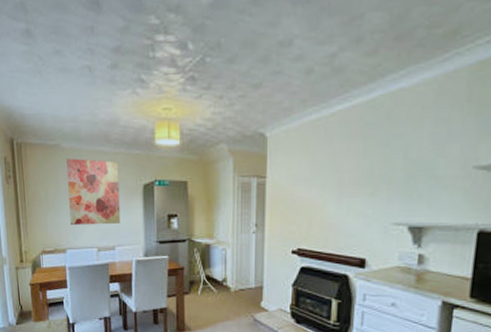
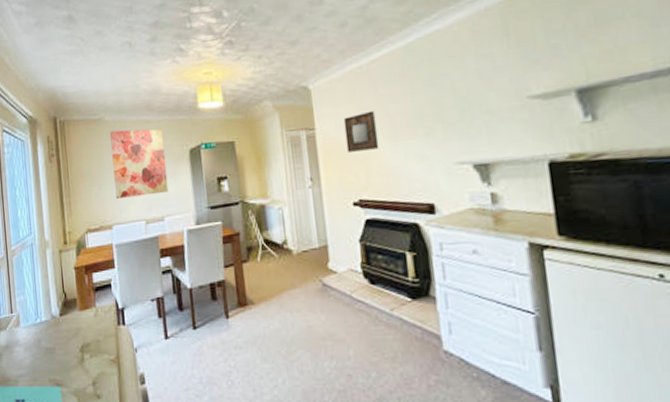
home mirror: none [293,164,326,203] -> present [343,110,380,152]

